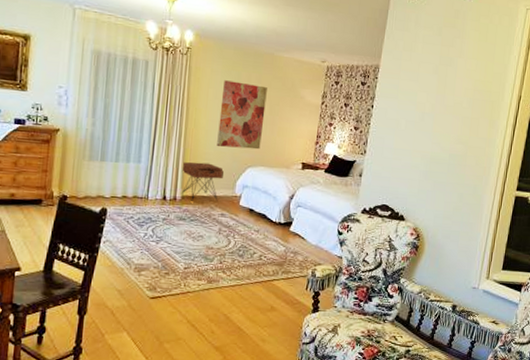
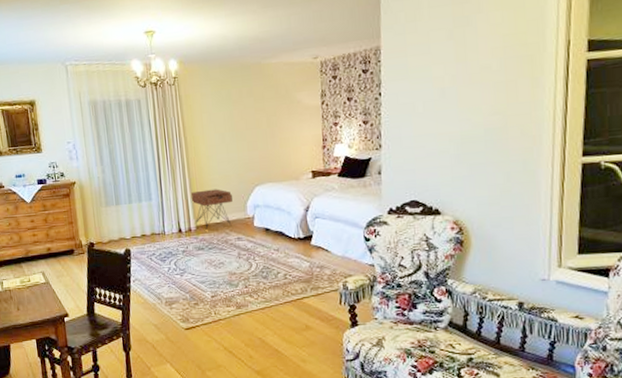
wall art: present [217,80,267,150] -> none [215,99,265,170]

